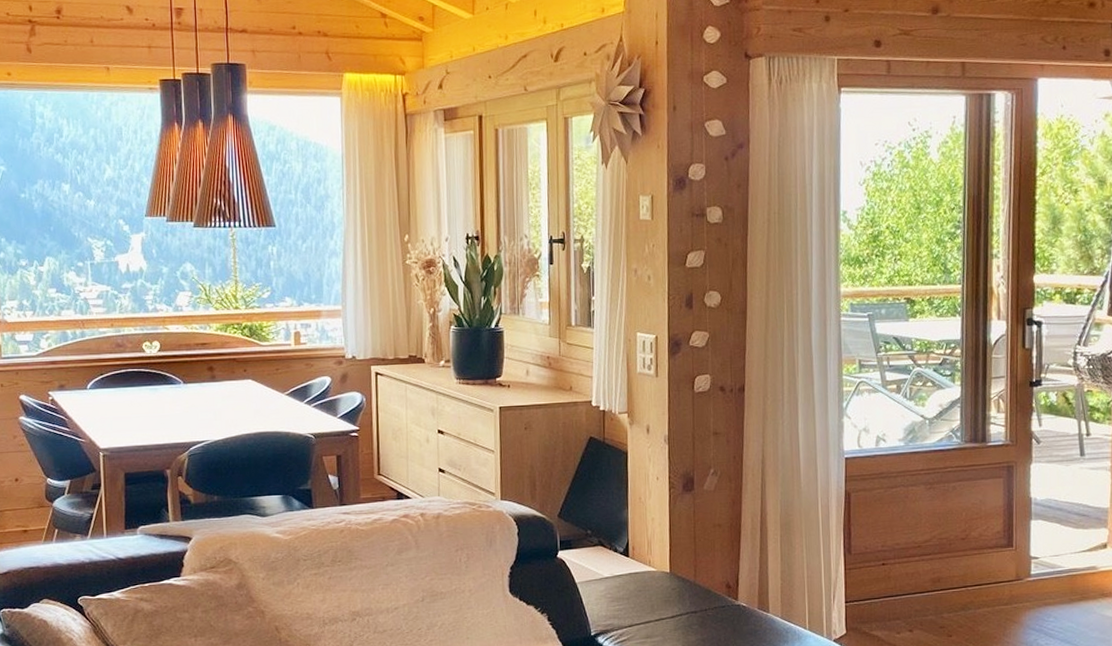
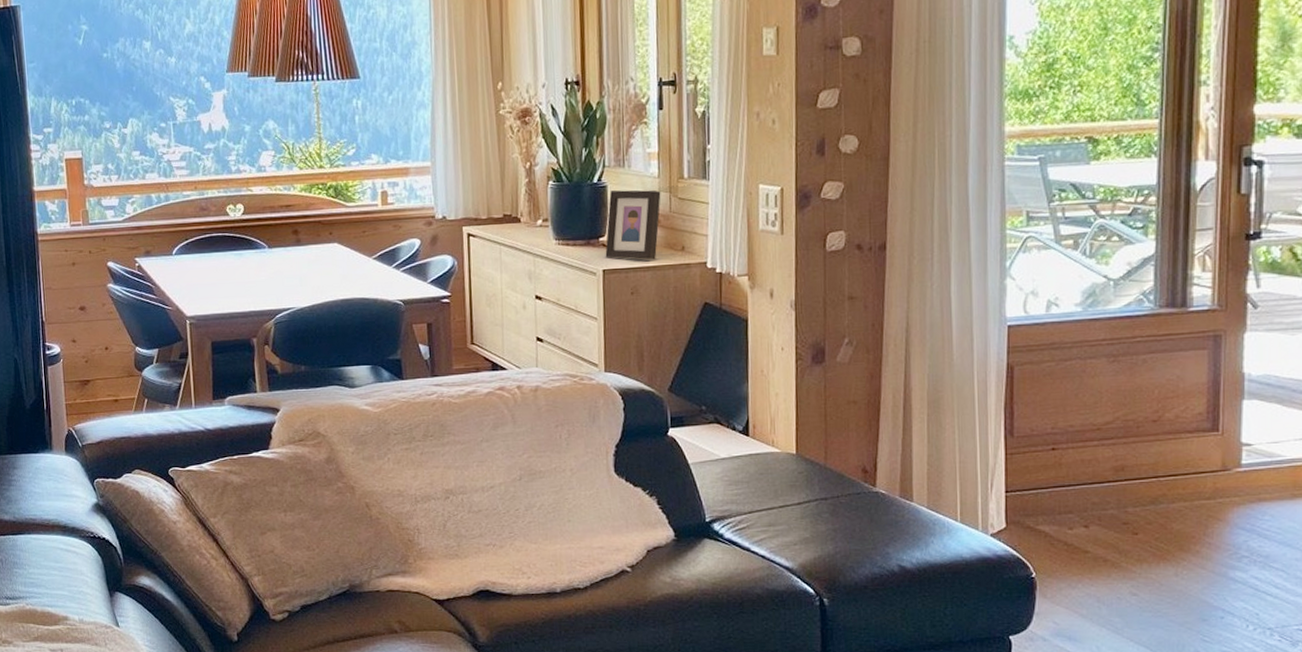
picture frame: none [501,335,552,399] -> present [605,190,661,260]

